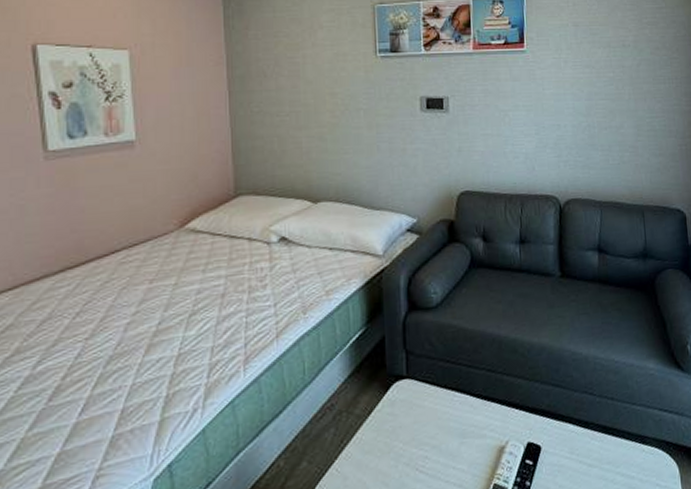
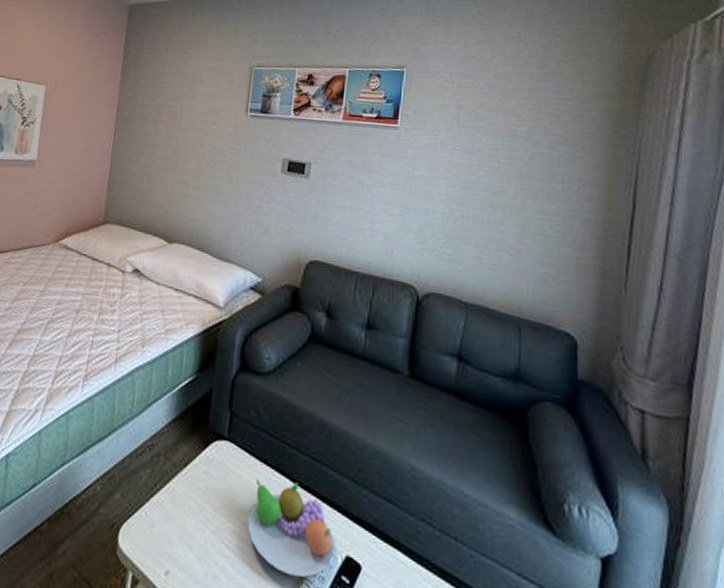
fruit bowl: none [437,395,516,477] -> present [247,479,334,578]

